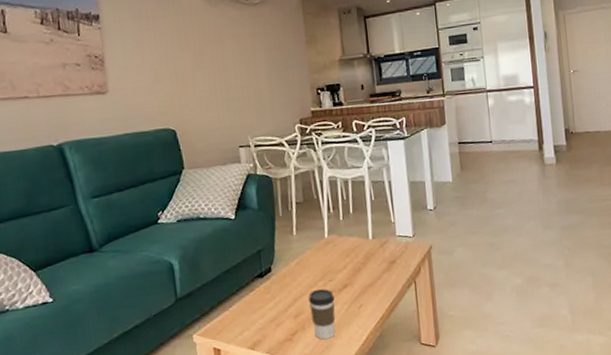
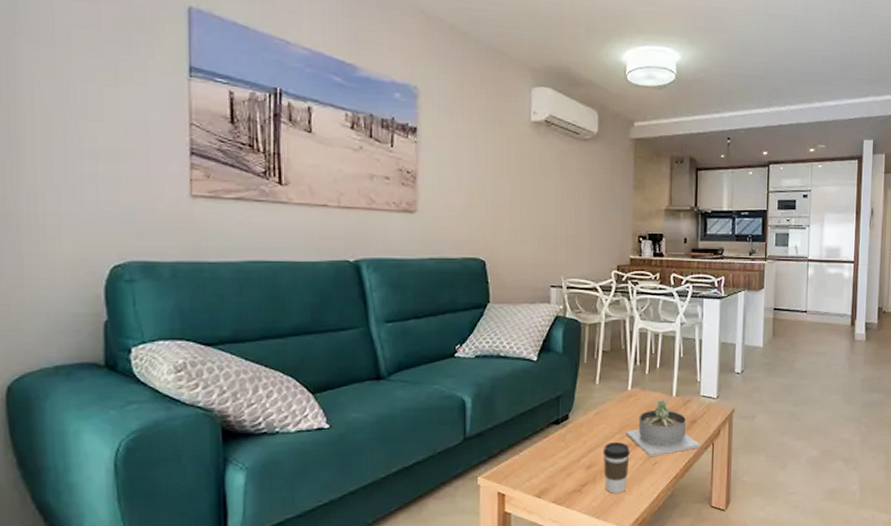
succulent planter: none [327,242,403,301] -> present [625,399,700,457]

